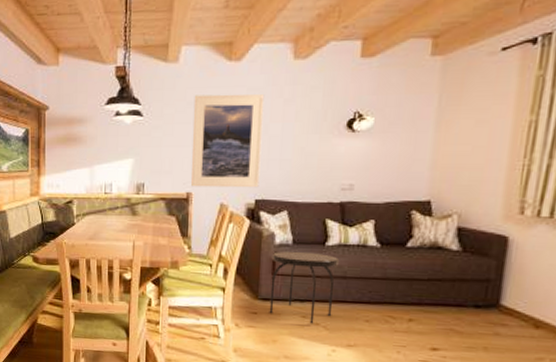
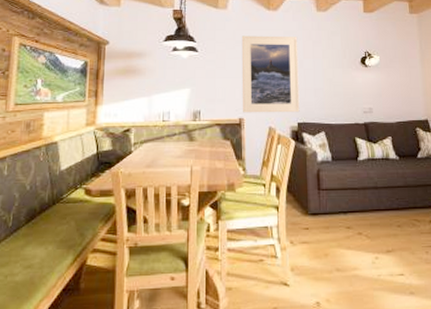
side table: present [269,252,340,324] -> none [316,168,371,234]

